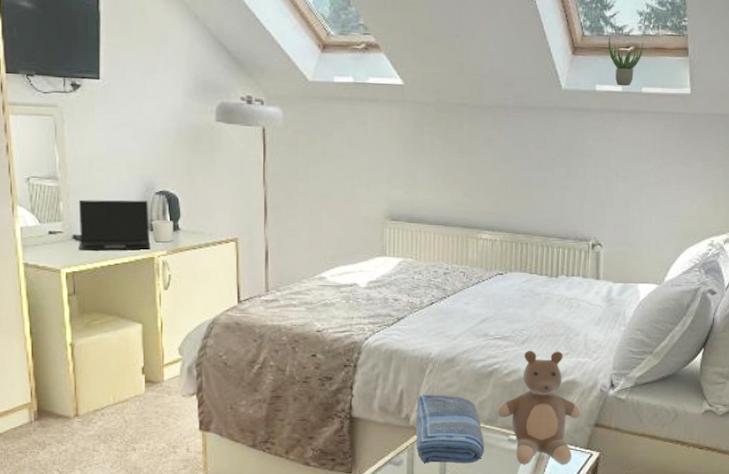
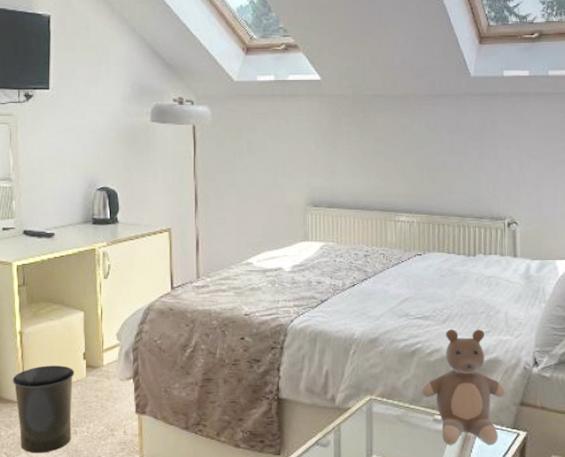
waste bin: none [63,380,132,470] -> present [12,365,74,453]
laptop: present [78,199,151,252] -> none [28,196,92,245]
mug: present [152,219,174,243] -> none [94,213,113,235]
towel: present [416,394,484,464] -> none [341,375,410,445]
potted plant: present [608,36,643,87] -> none [513,24,547,71]

